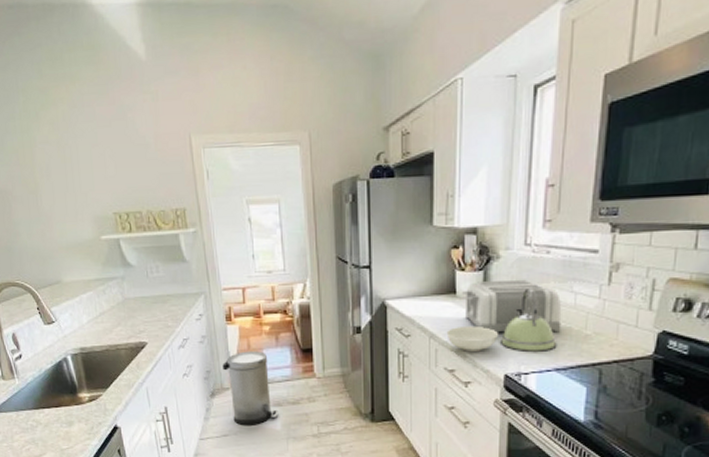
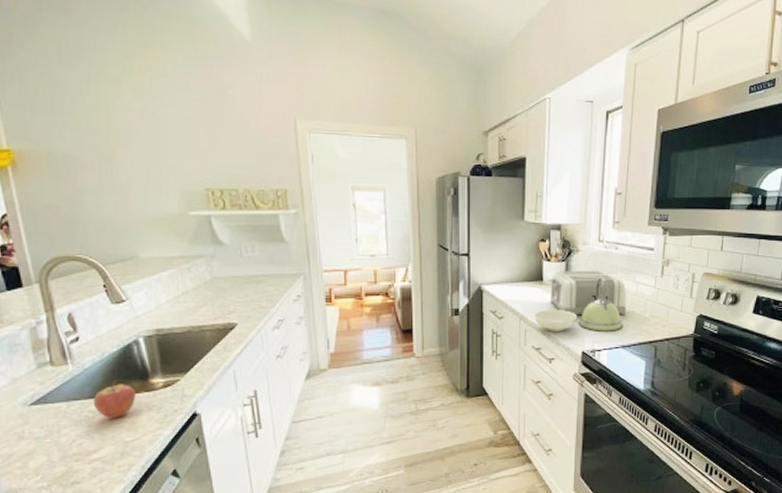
fruit: none [35,393,69,428] -> present [92,379,137,419]
pedal bin: present [222,351,279,427] -> none [320,332,377,407]

